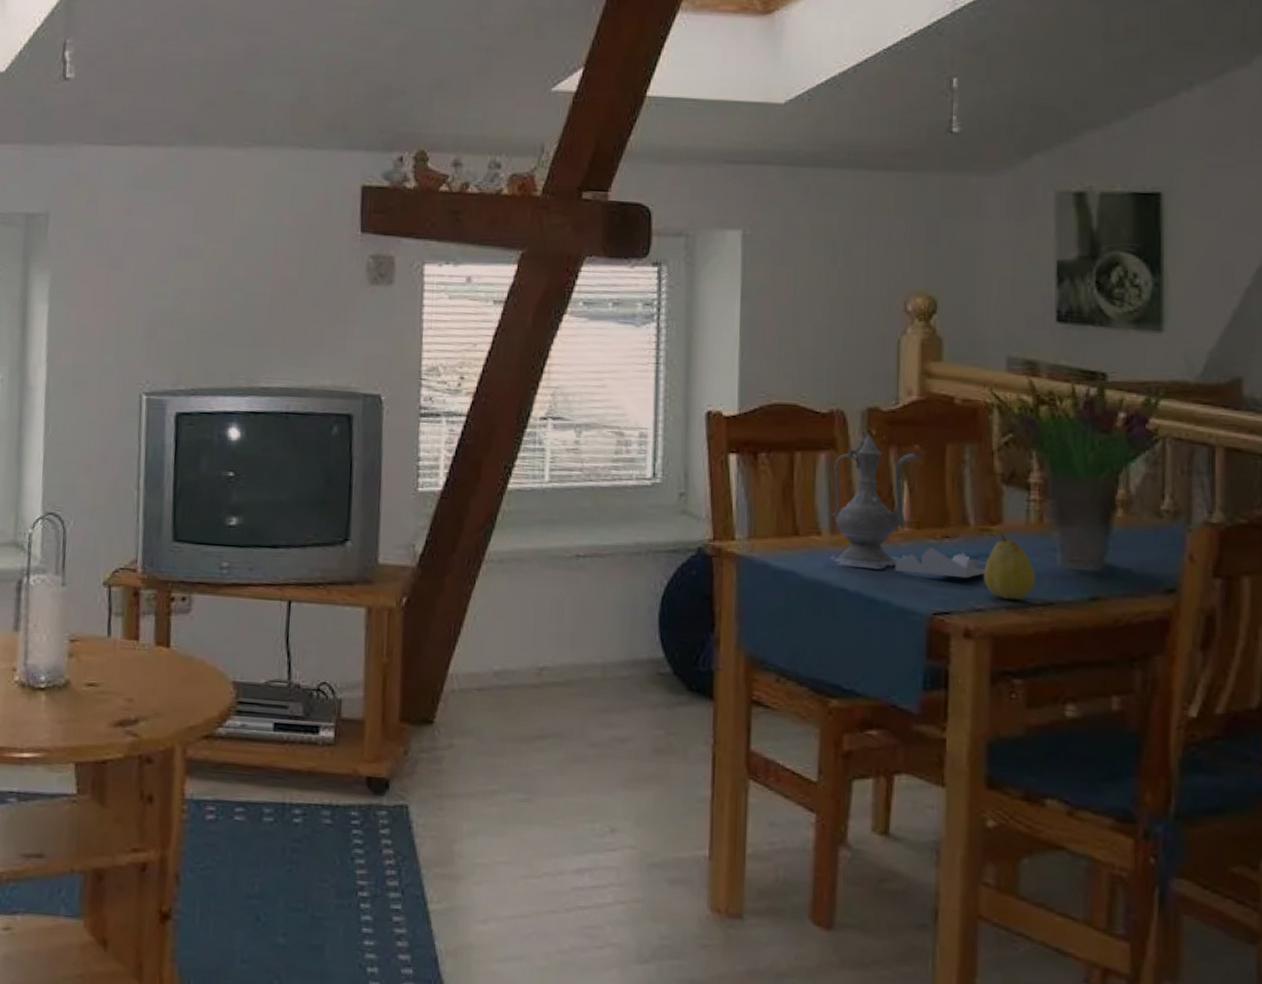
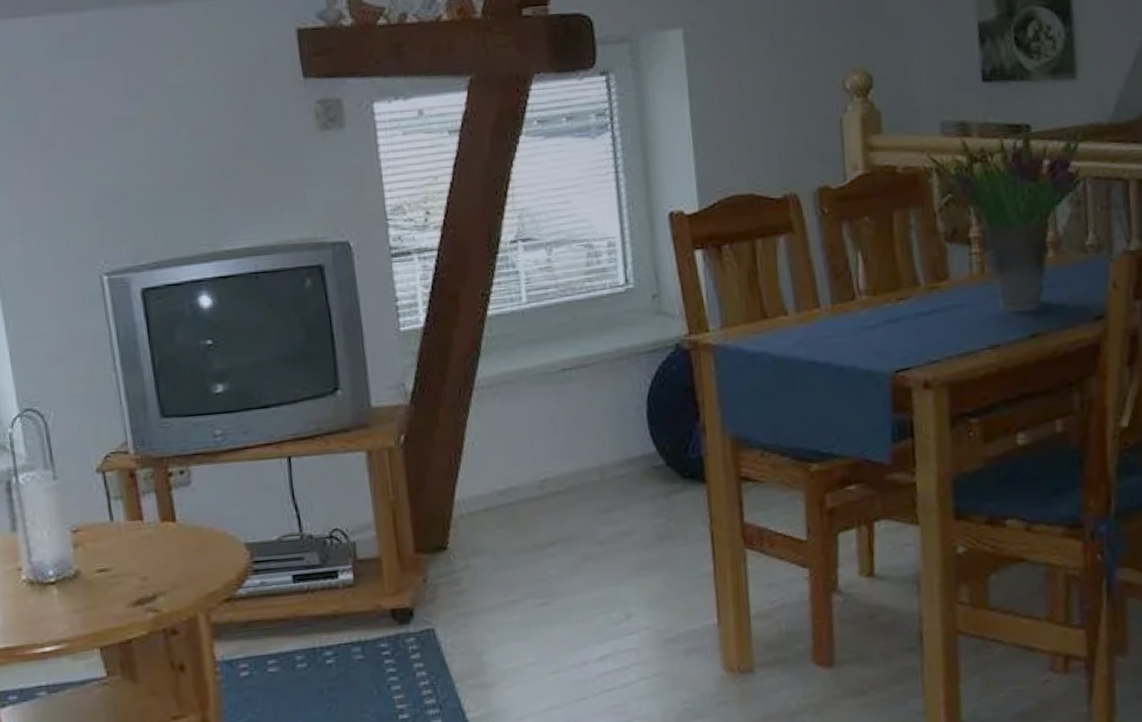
teapot: present [826,433,987,579] -> none [790,212,938,341]
fruit: present [984,534,1036,600] -> none [936,288,983,349]

